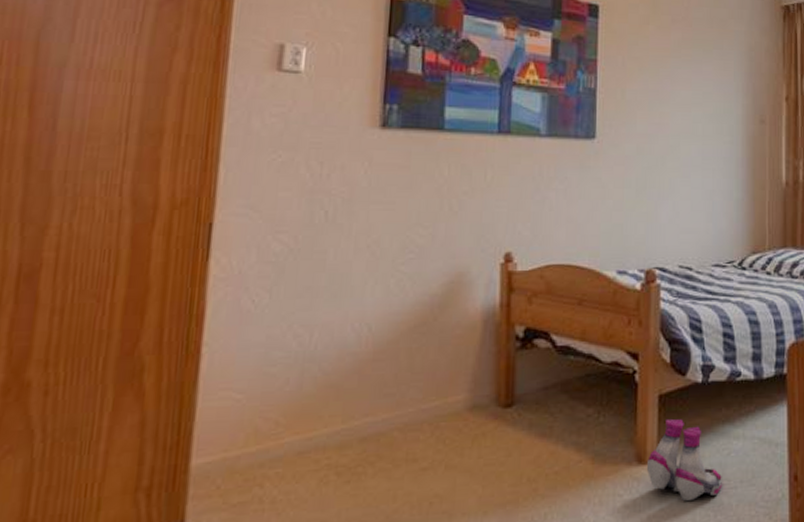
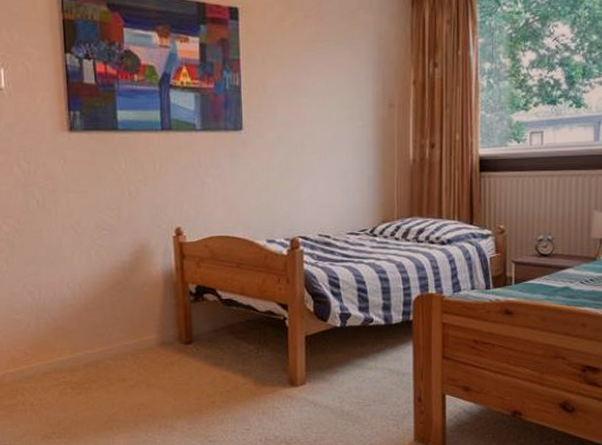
boots: present [646,418,722,501] -> none [297,354,358,413]

